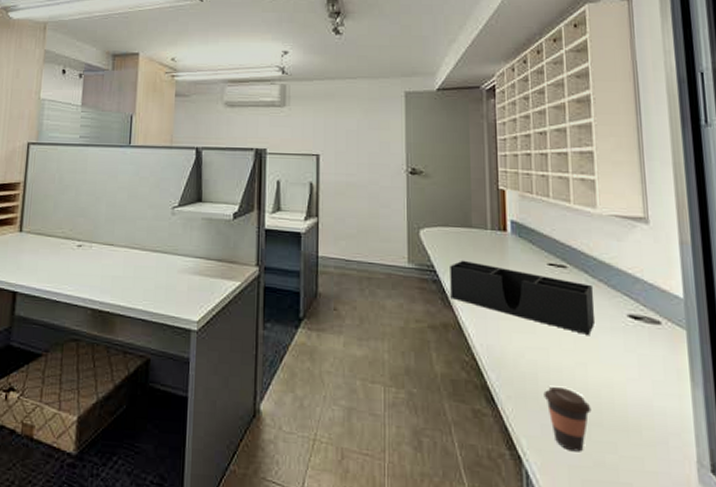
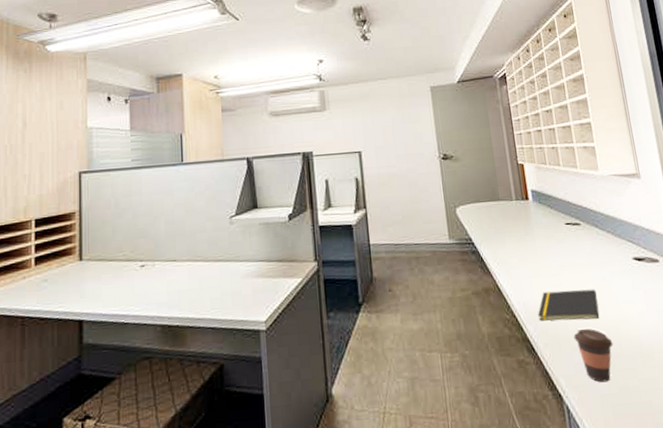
desk organizer: present [450,260,596,335] -> none [485,230,608,280]
notepad: none [502,338,579,379] -> present [537,289,600,321]

